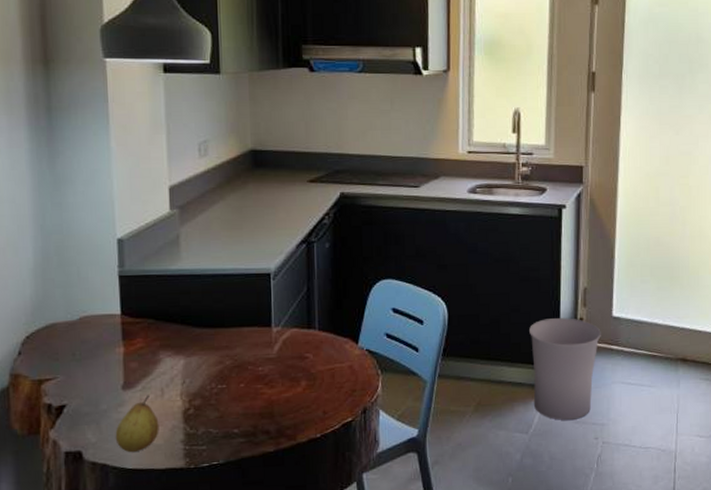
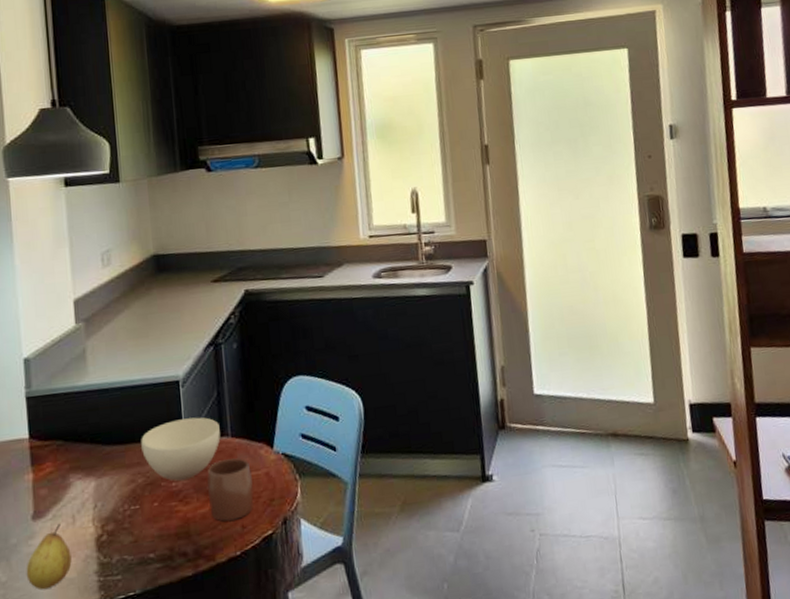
bowl: none [230,309,308,366] -> present [141,417,221,481]
mug: none [292,350,336,406] -> present [207,458,254,521]
waste bin: present [529,318,601,420] -> none [449,400,525,514]

